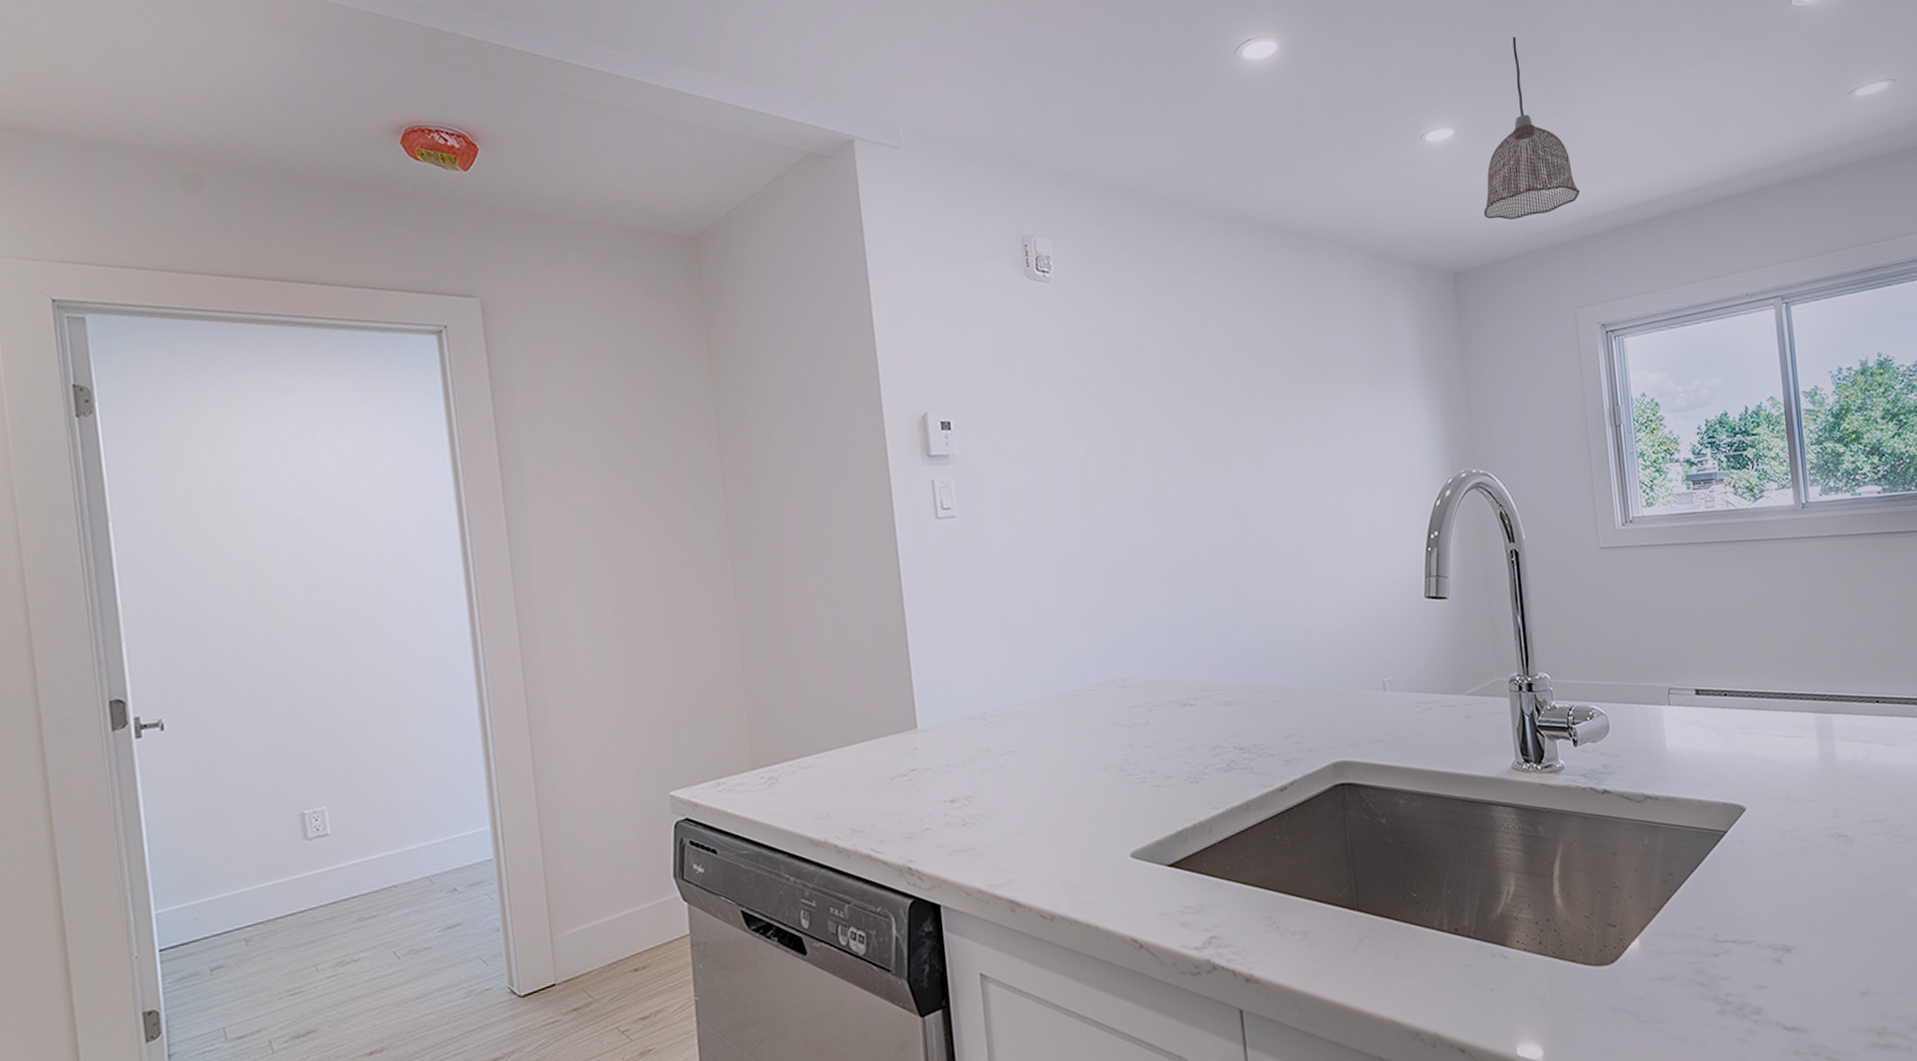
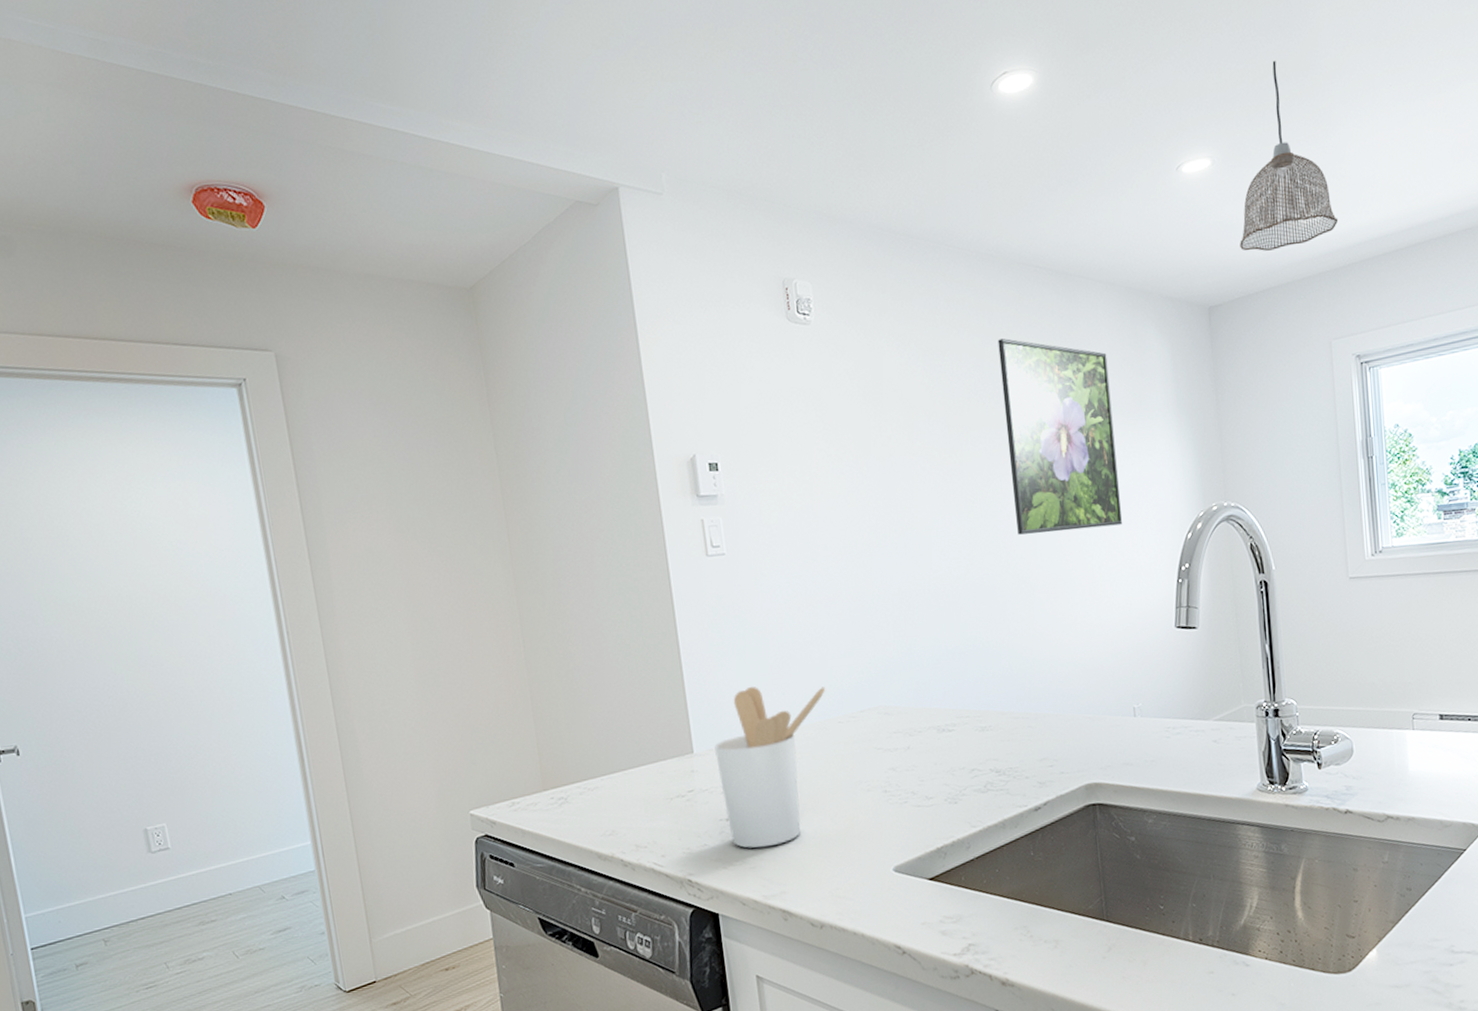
utensil holder: none [940,656,1061,833] -> present [714,686,826,848]
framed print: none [1241,300,1369,500] -> present [997,338,1122,535]

